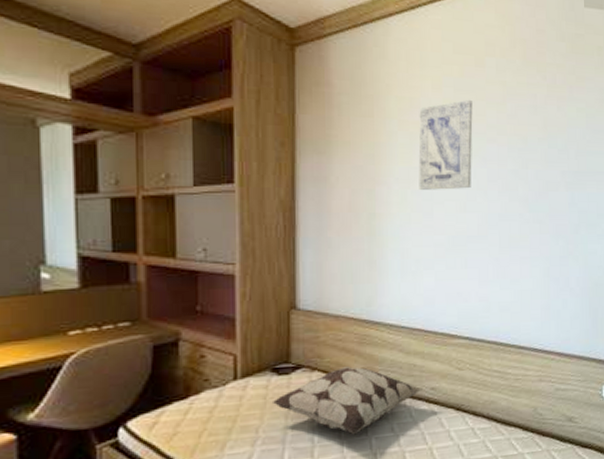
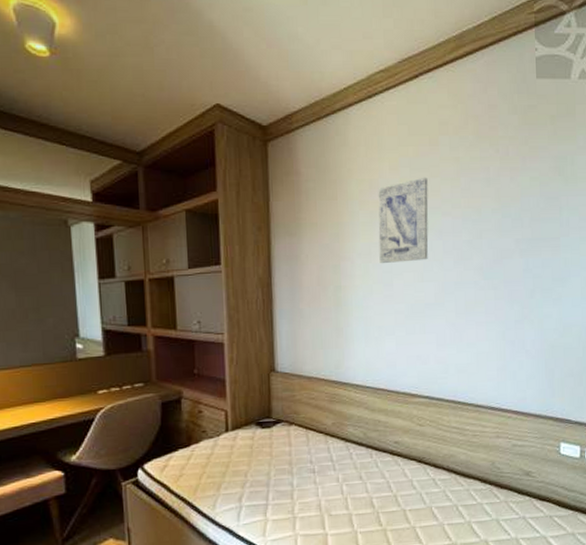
decorative pillow: present [271,367,424,435] -> none [257,422,388,481]

